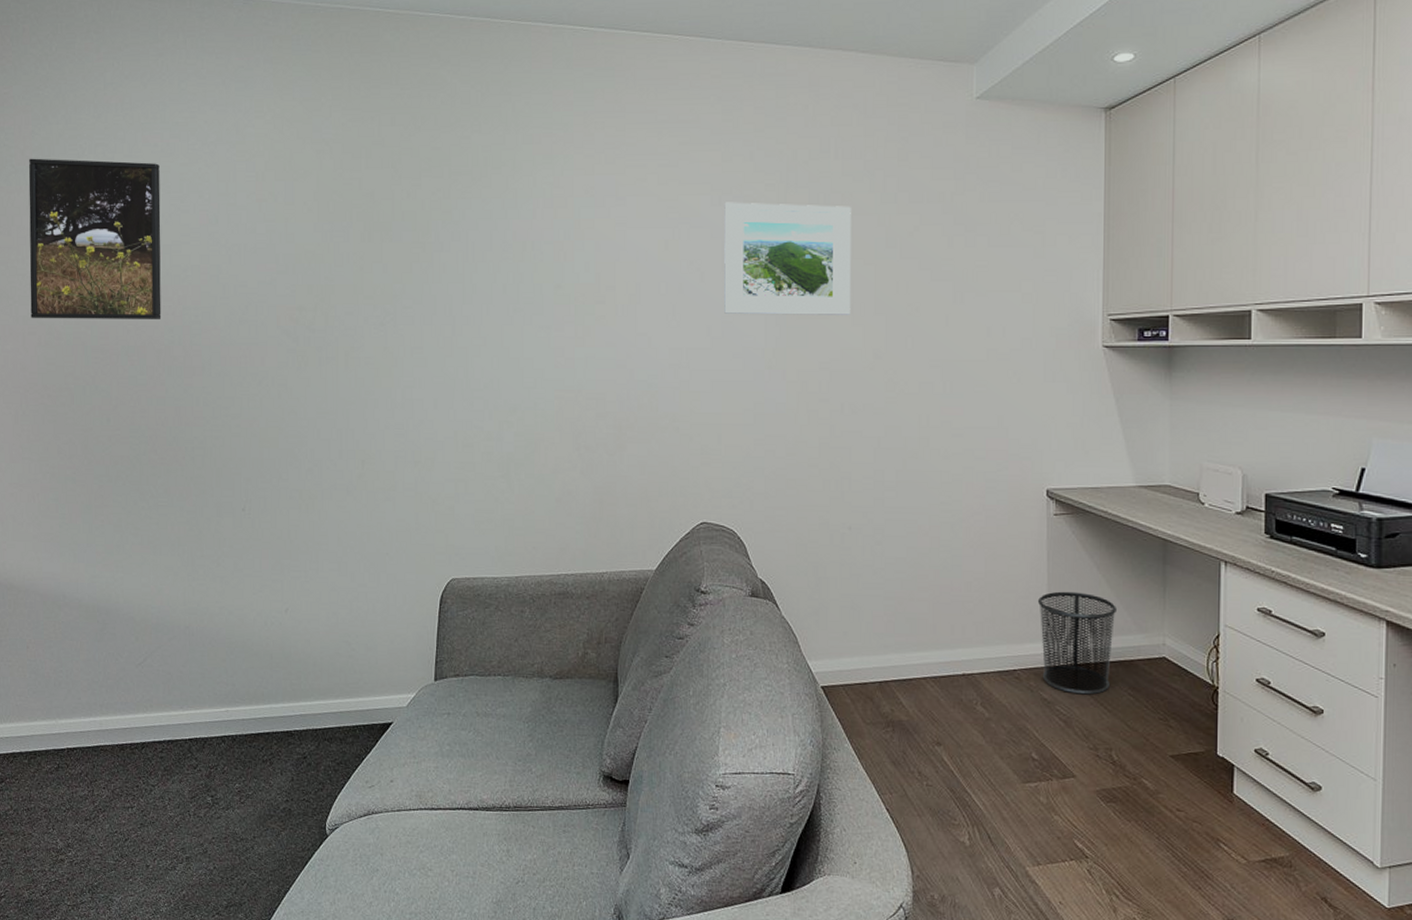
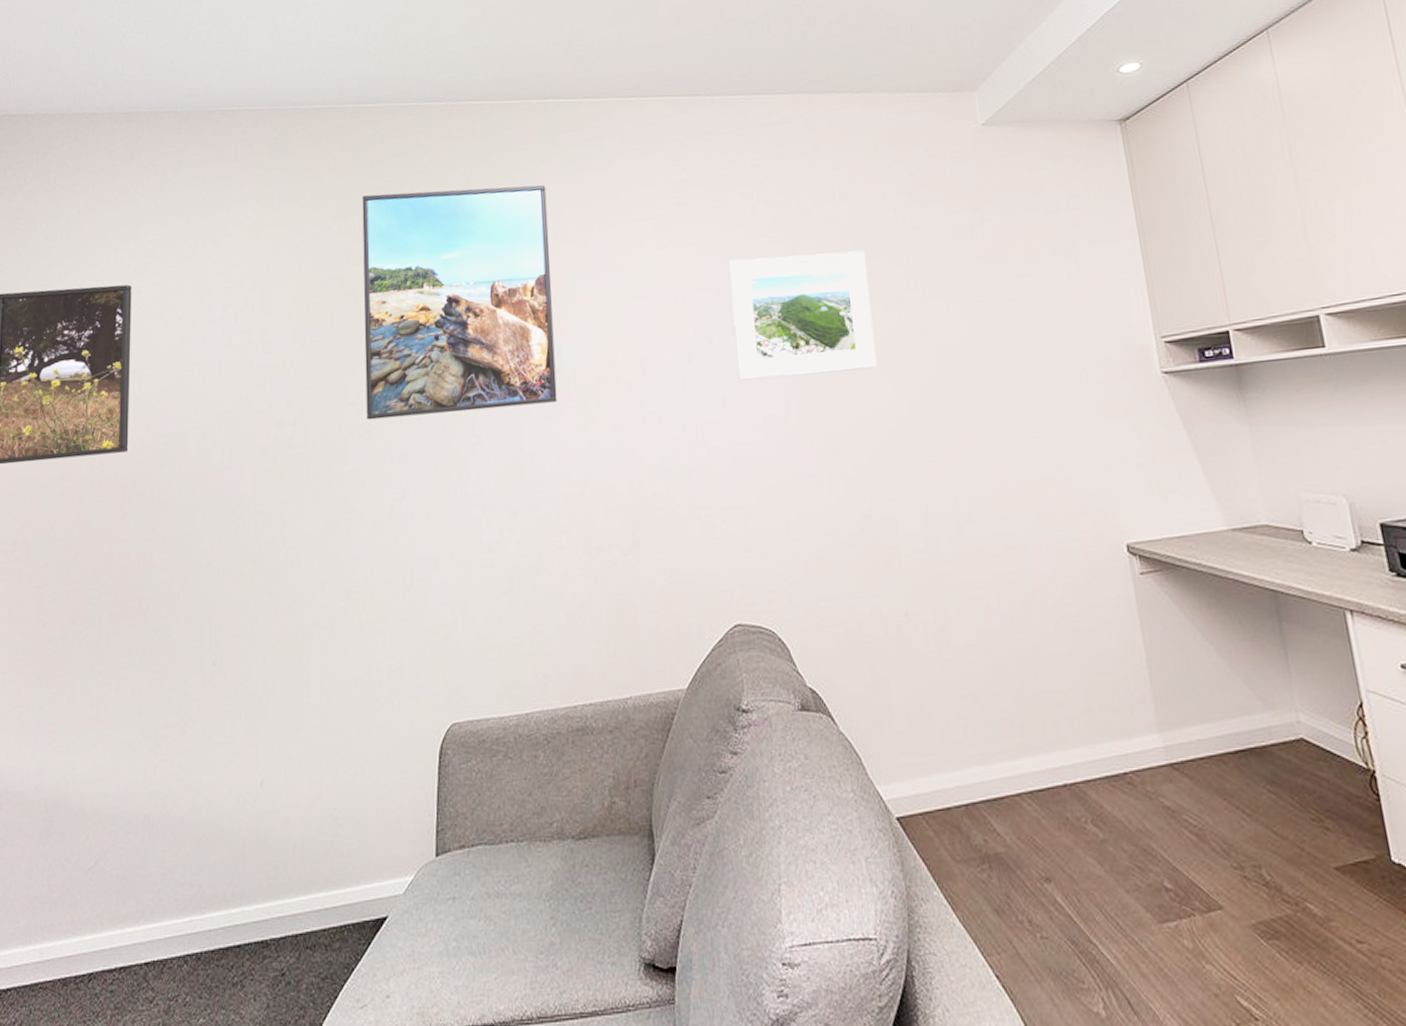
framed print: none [381,101,558,315] -> present [362,185,558,420]
waste bin: present [1038,591,1118,695] -> none [1139,665,1244,798]

